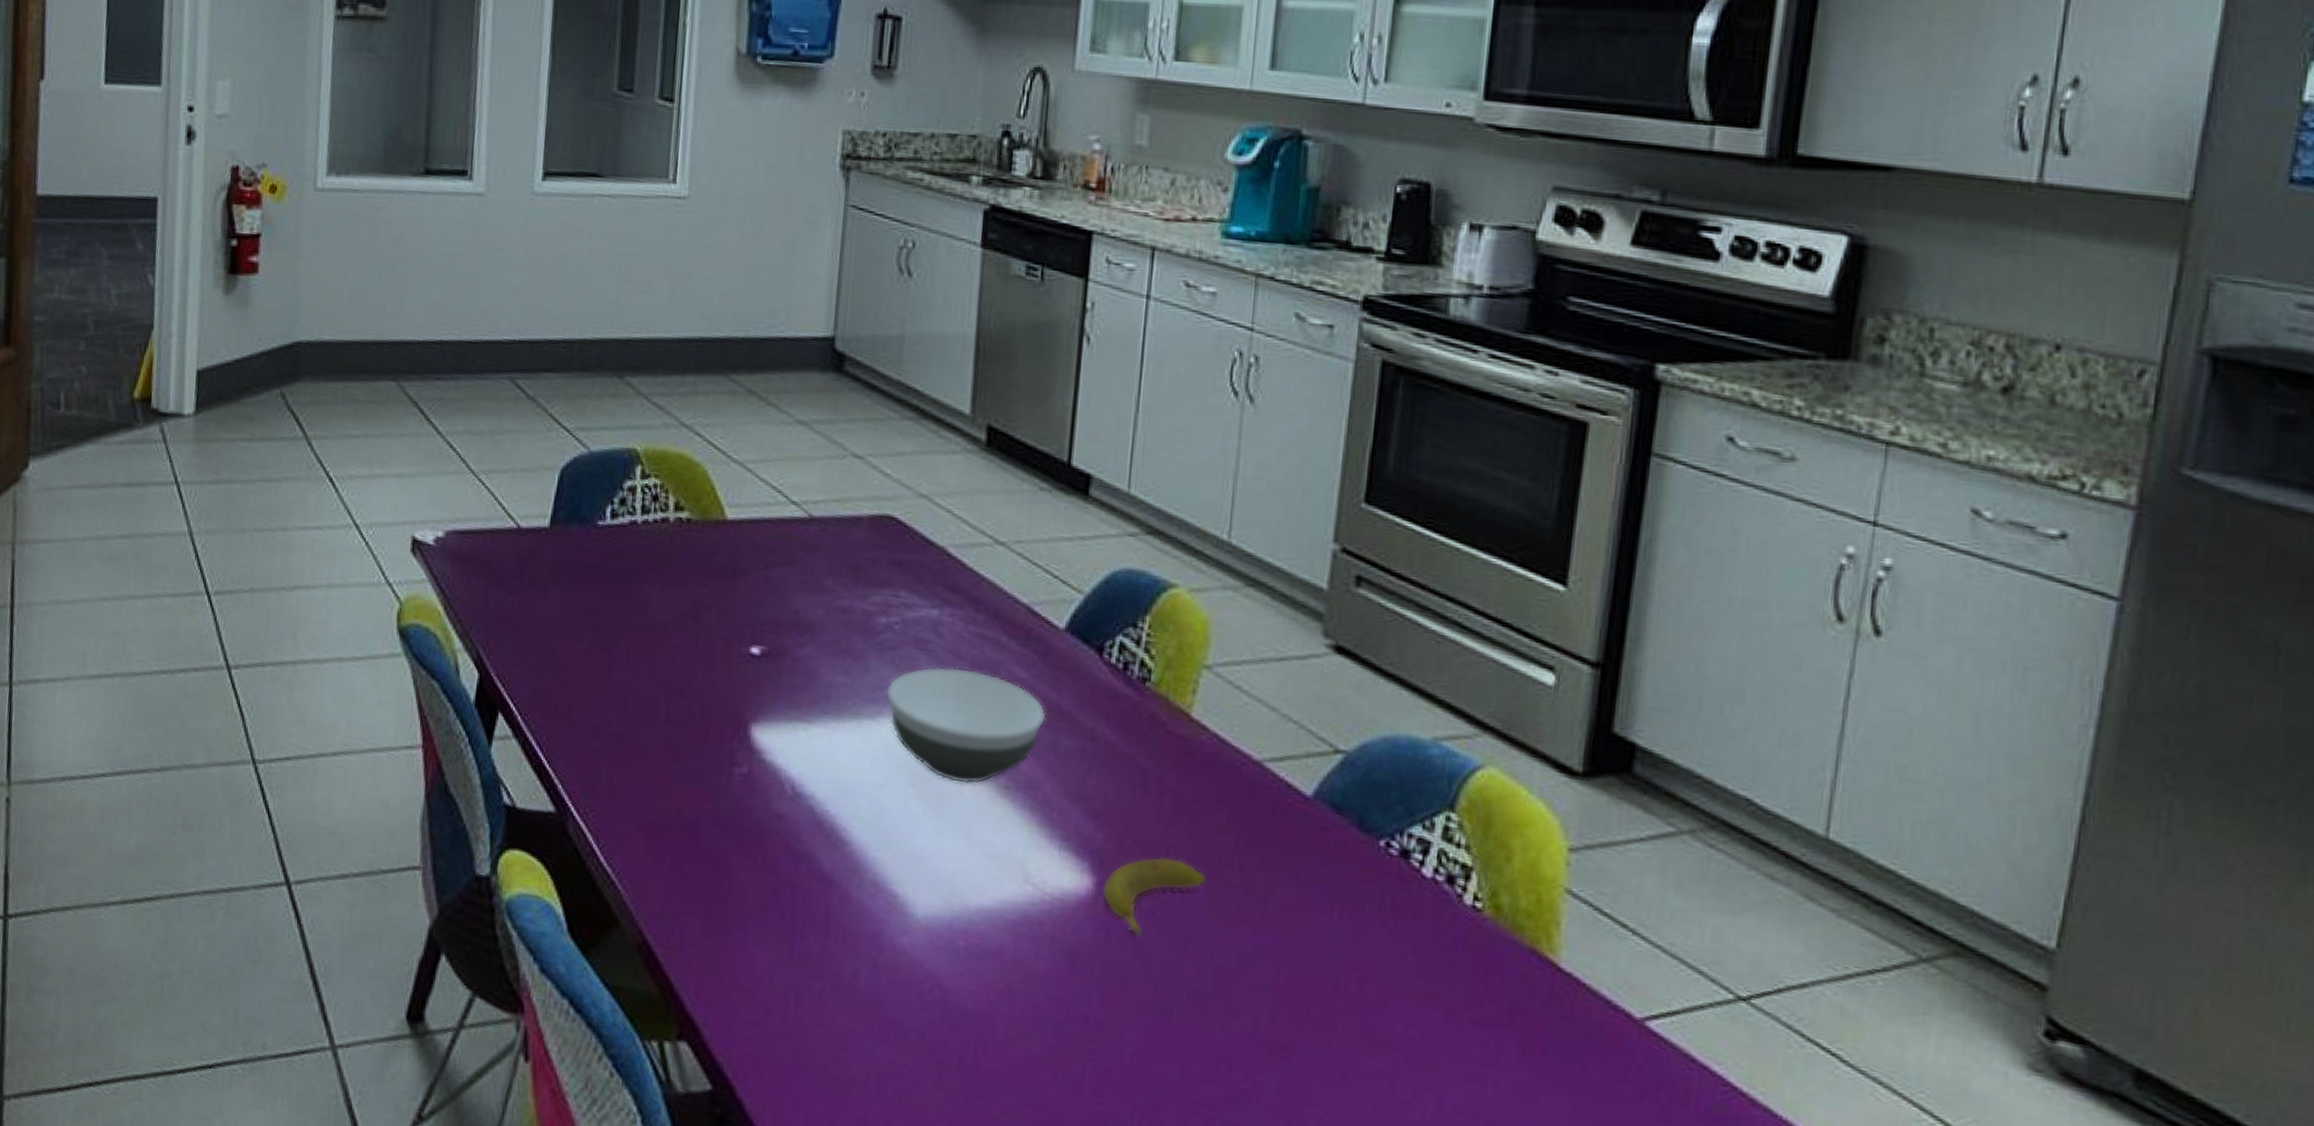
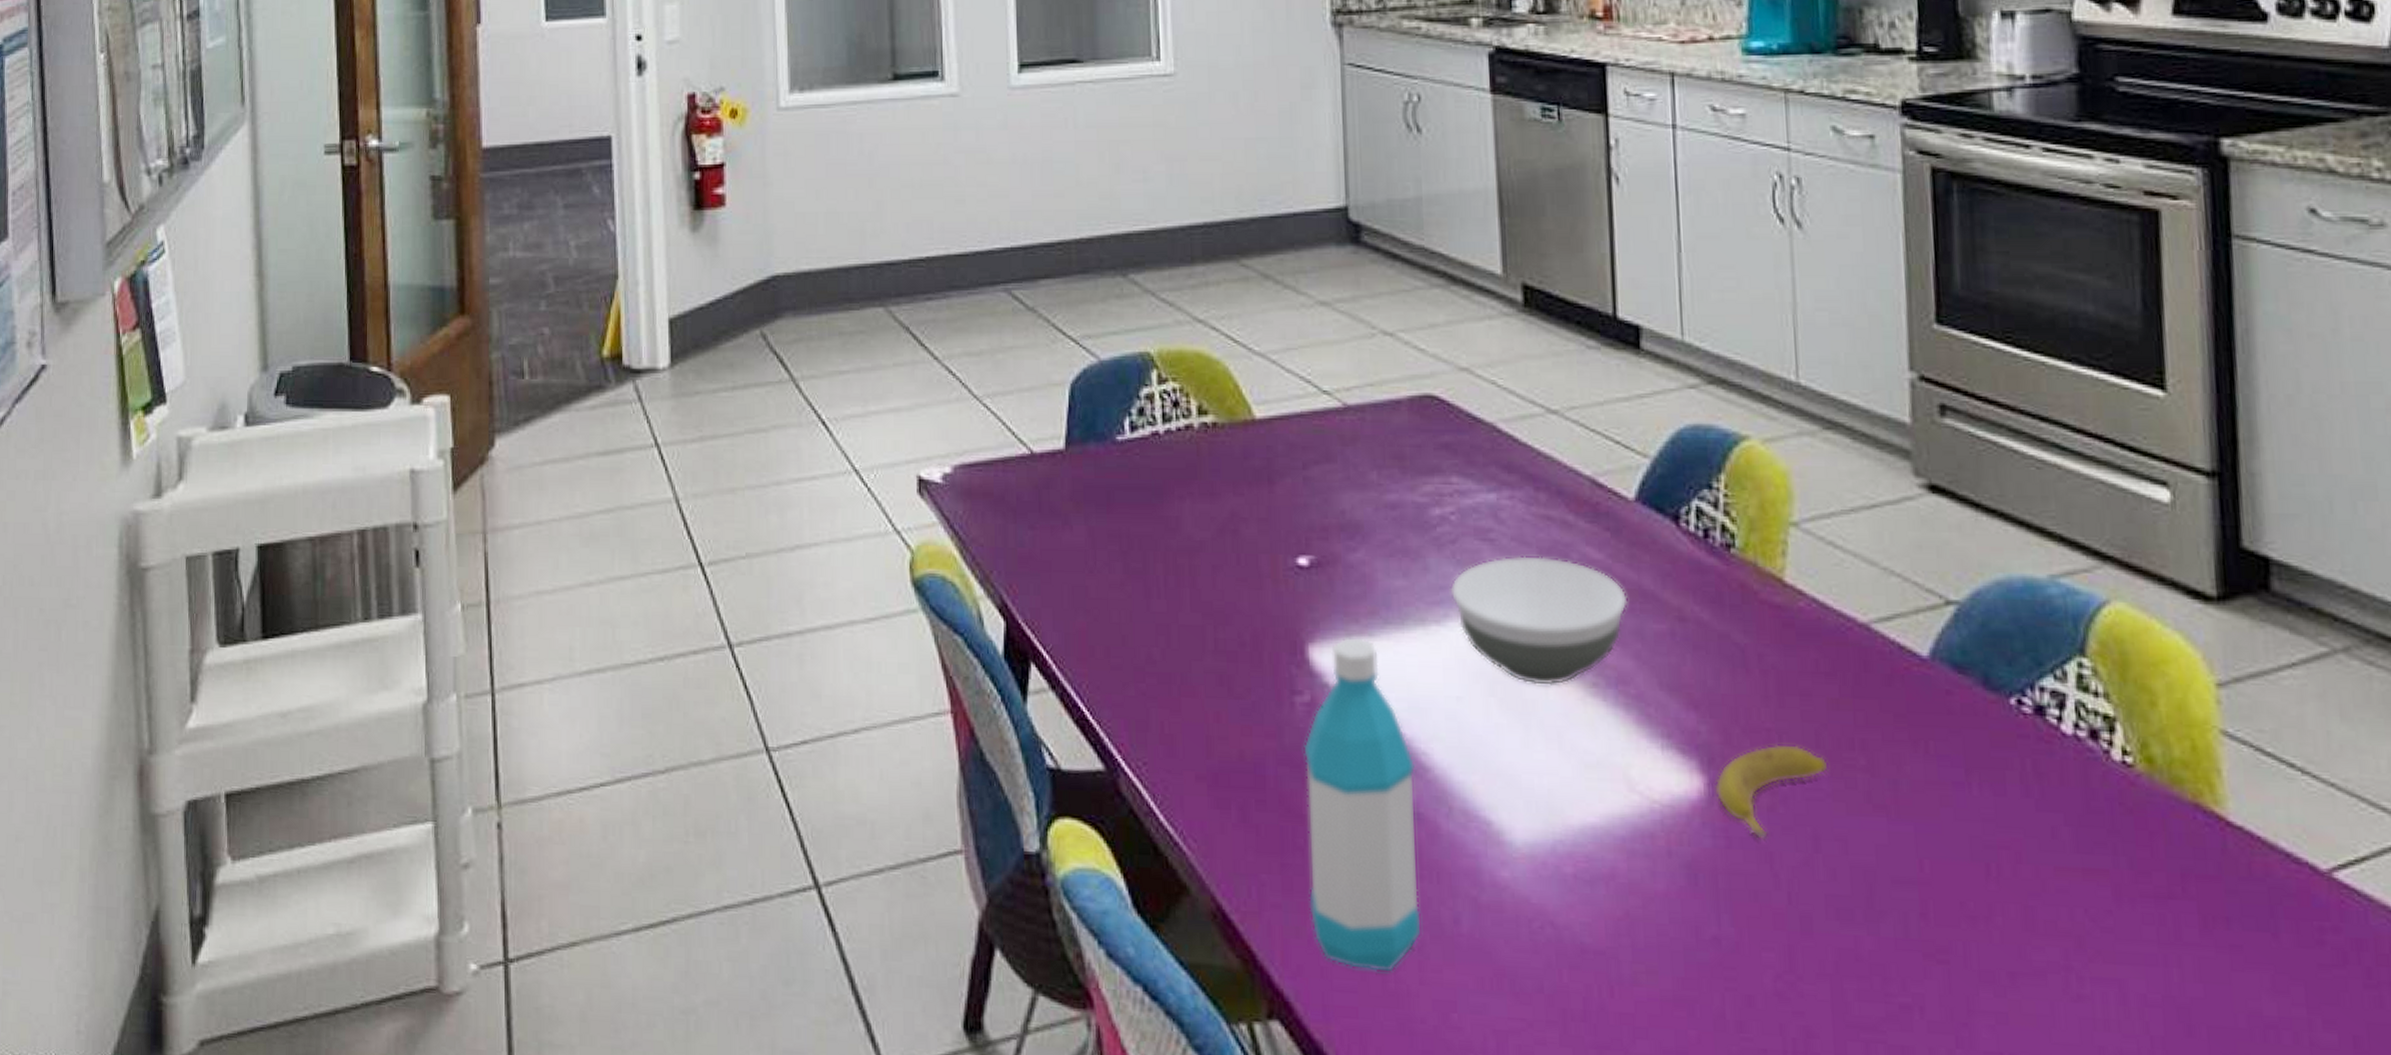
water bottle: none [725,721,836,1013] -> present [1303,636,1423,974]

